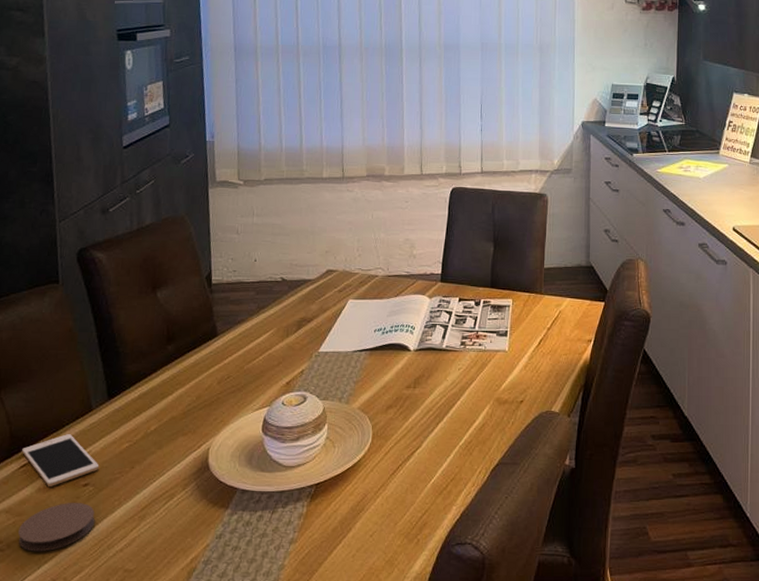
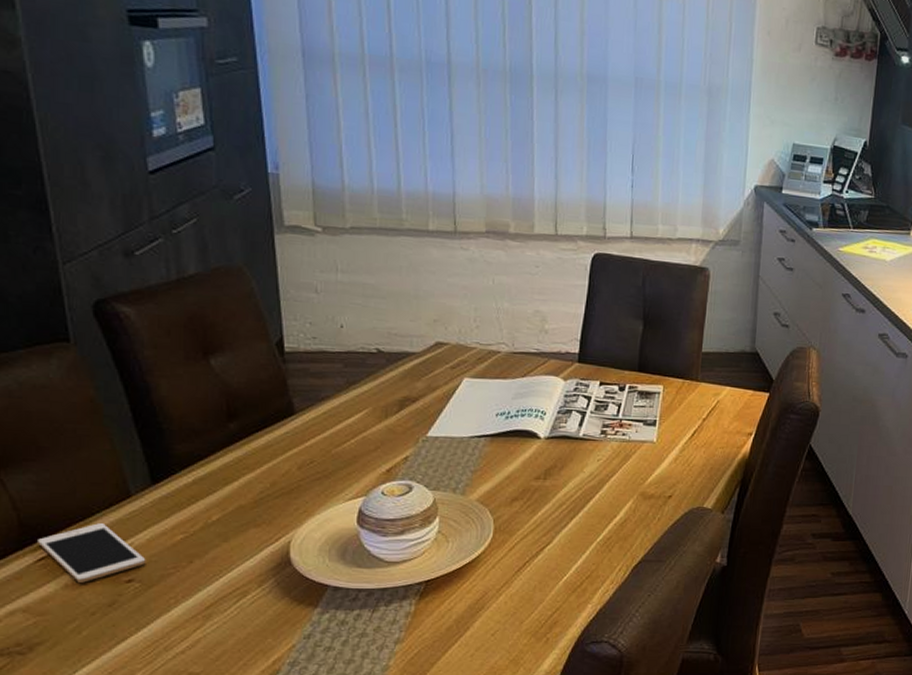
coaster: present [17,503,95,552] -> none [41,601,146,655]

